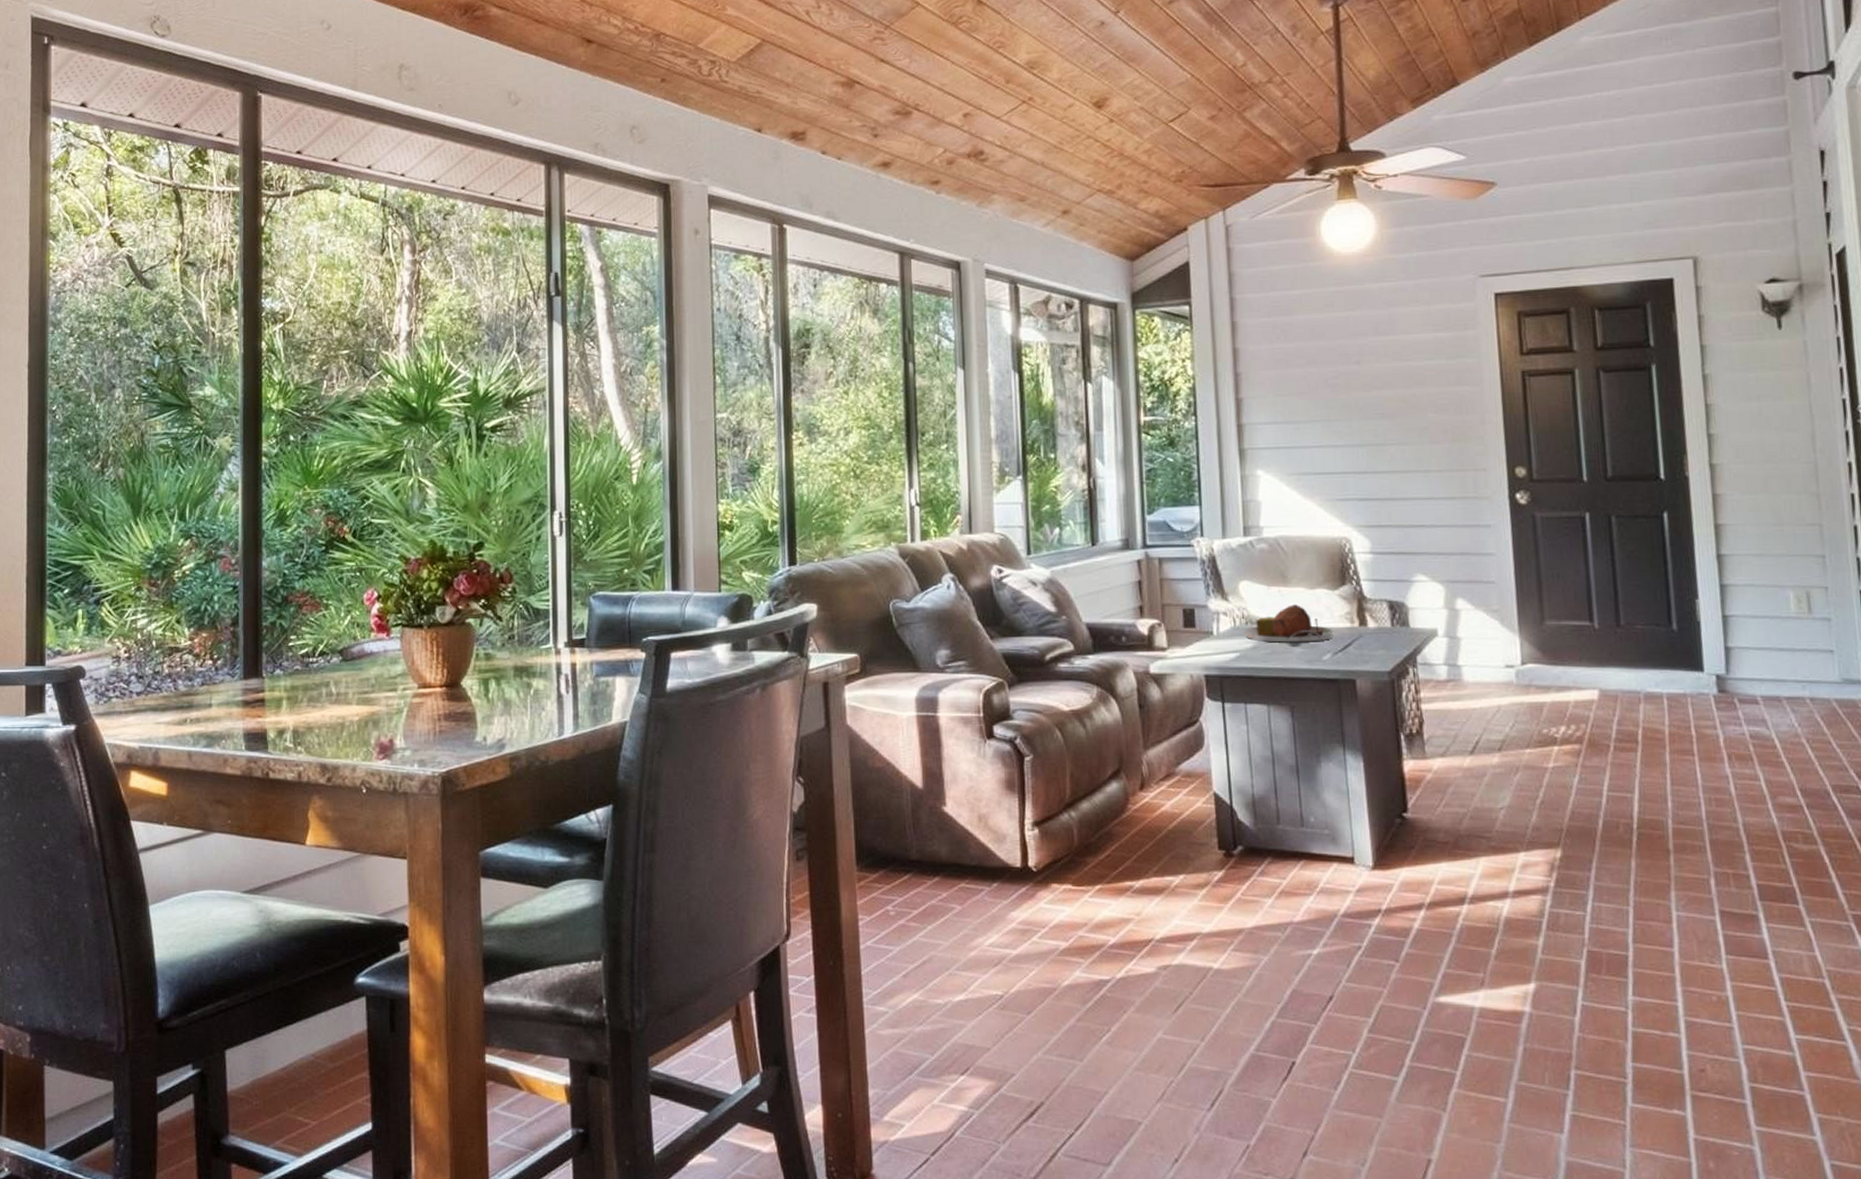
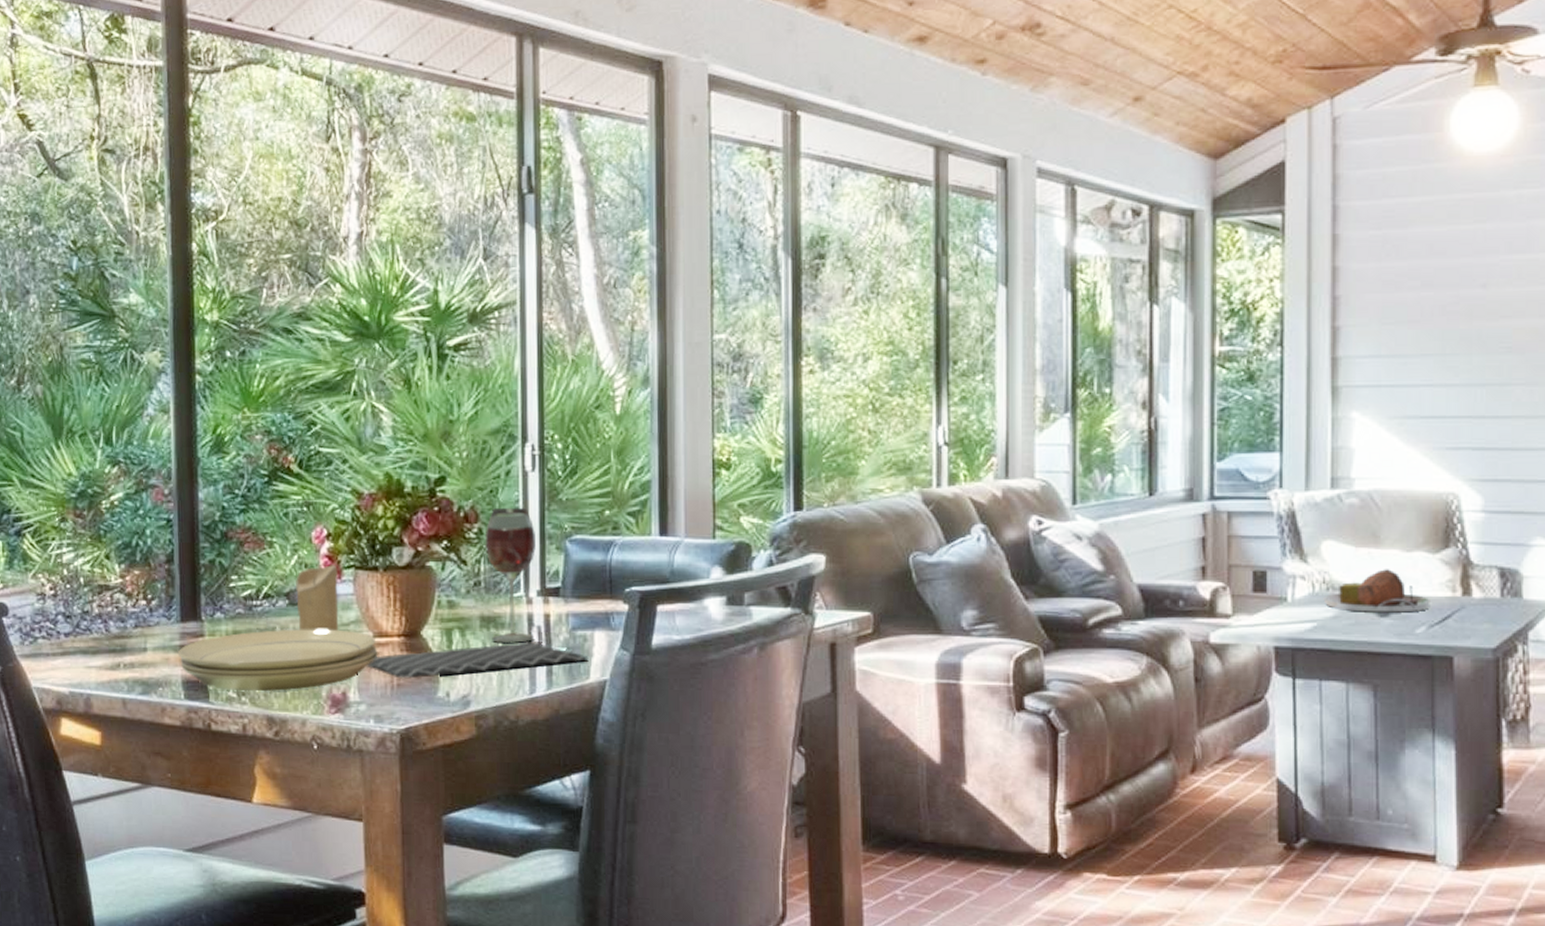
plate: none [240,682,422,742] -> present [177,629,378,692]
candle: none [349,624,387,684] -> present [296,565,339,631]
placemat: none [411,688,611,726] -> present [366,642,589,679]
wineglass: none [518,568,563,691] -> present [485,507,536,644]

